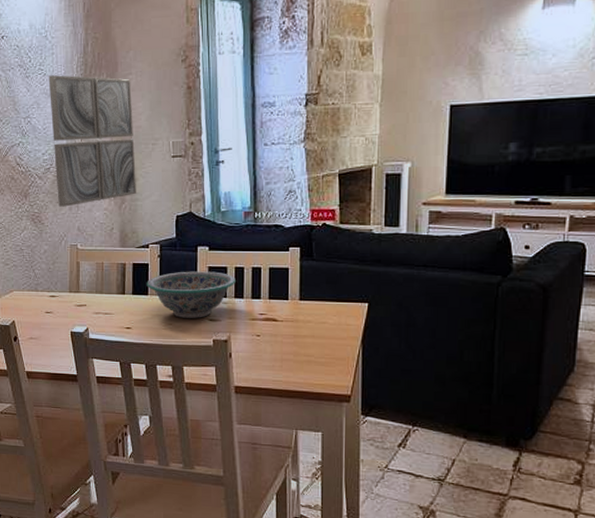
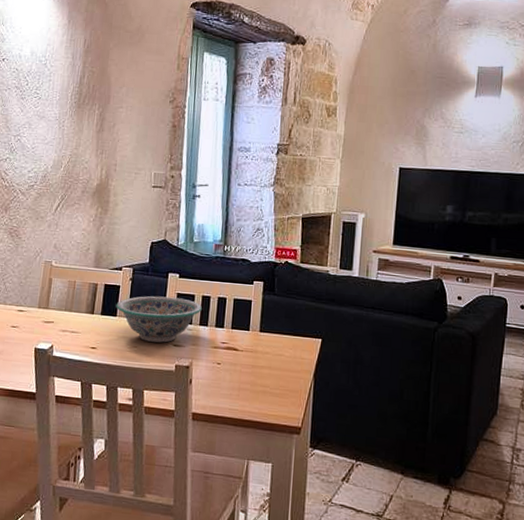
wall art: present [48,75,136,207] -> none [38,100,121,224]

